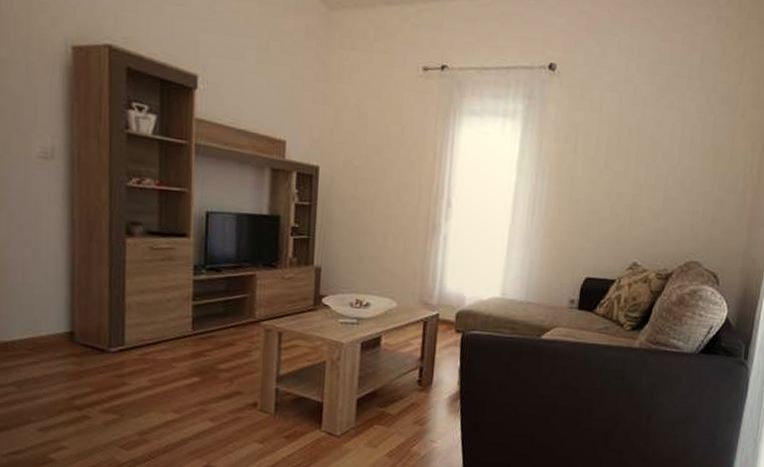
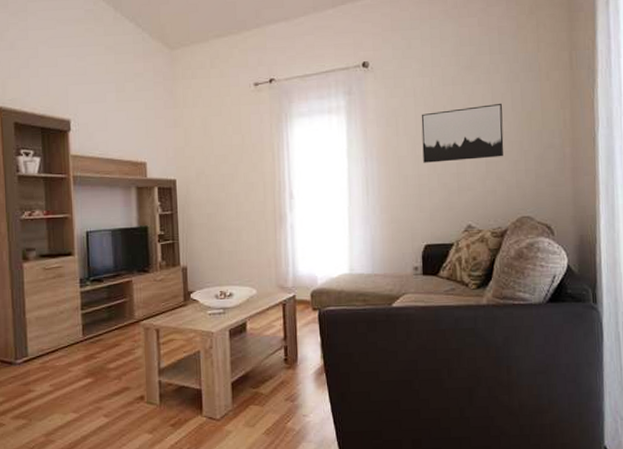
wall art: none [598,133,691,194] -> present [421,103,504,163]

